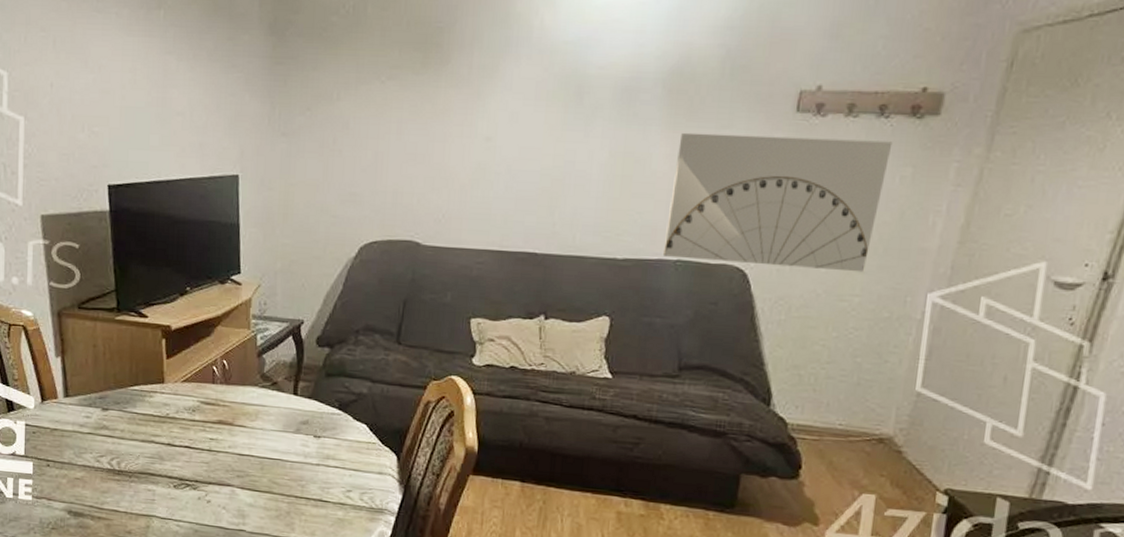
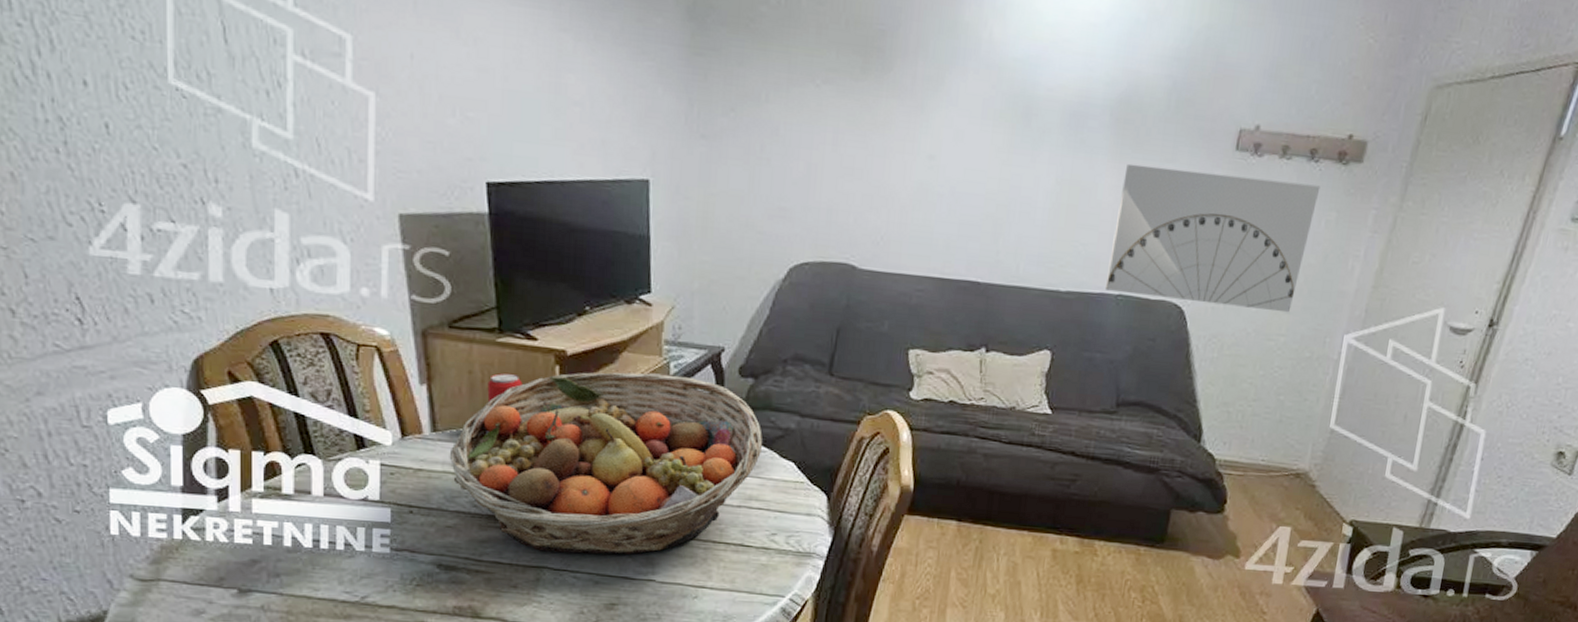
fruit basket: none [78,344,338,506] -> present [449,372,763,554]
beverage can: none [108,346,136,372] -> present [487,373,522,403]

